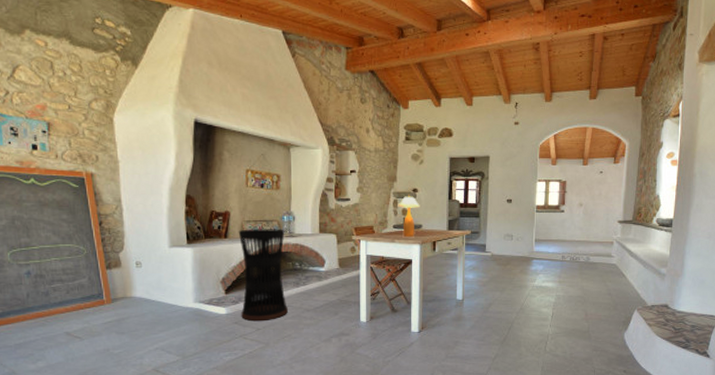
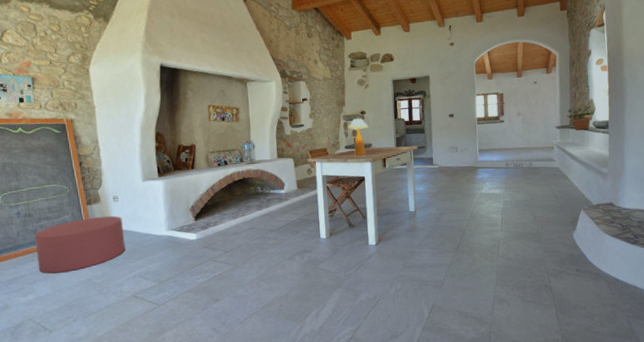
pouf: none [47,282,148,341] -> present [35,215,126,274]
umbrella stand: present [238,229,288,321] -> none [204,157,253,244]
potted plant: none [630,201,658,227] -> present [567,105,593,131]

